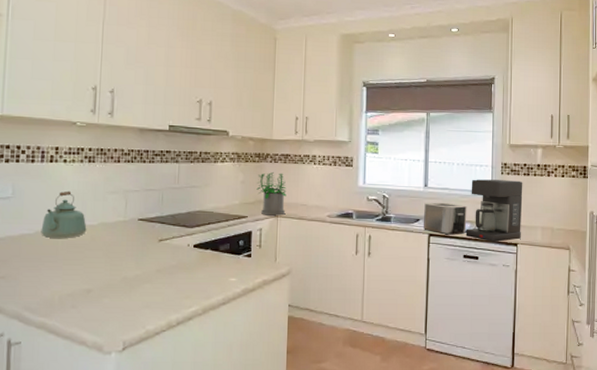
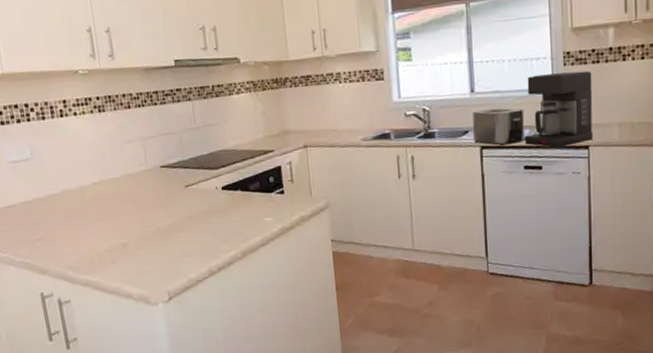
kettle: present [41,190,87,239] -> none [66,144,111,196]
potted plant: present [256,172,287,216] -> none [278,97,315,147]

